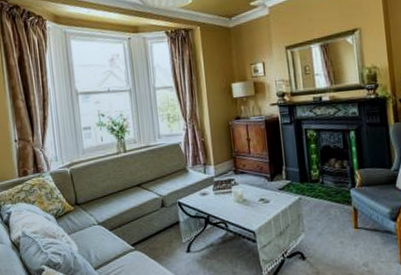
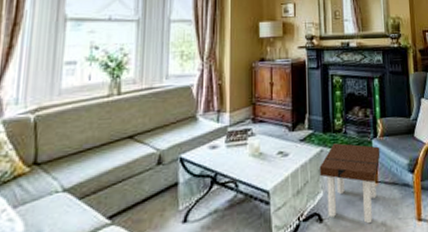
side table: none [299,192,360,264] -> present [319,143,381,224]

